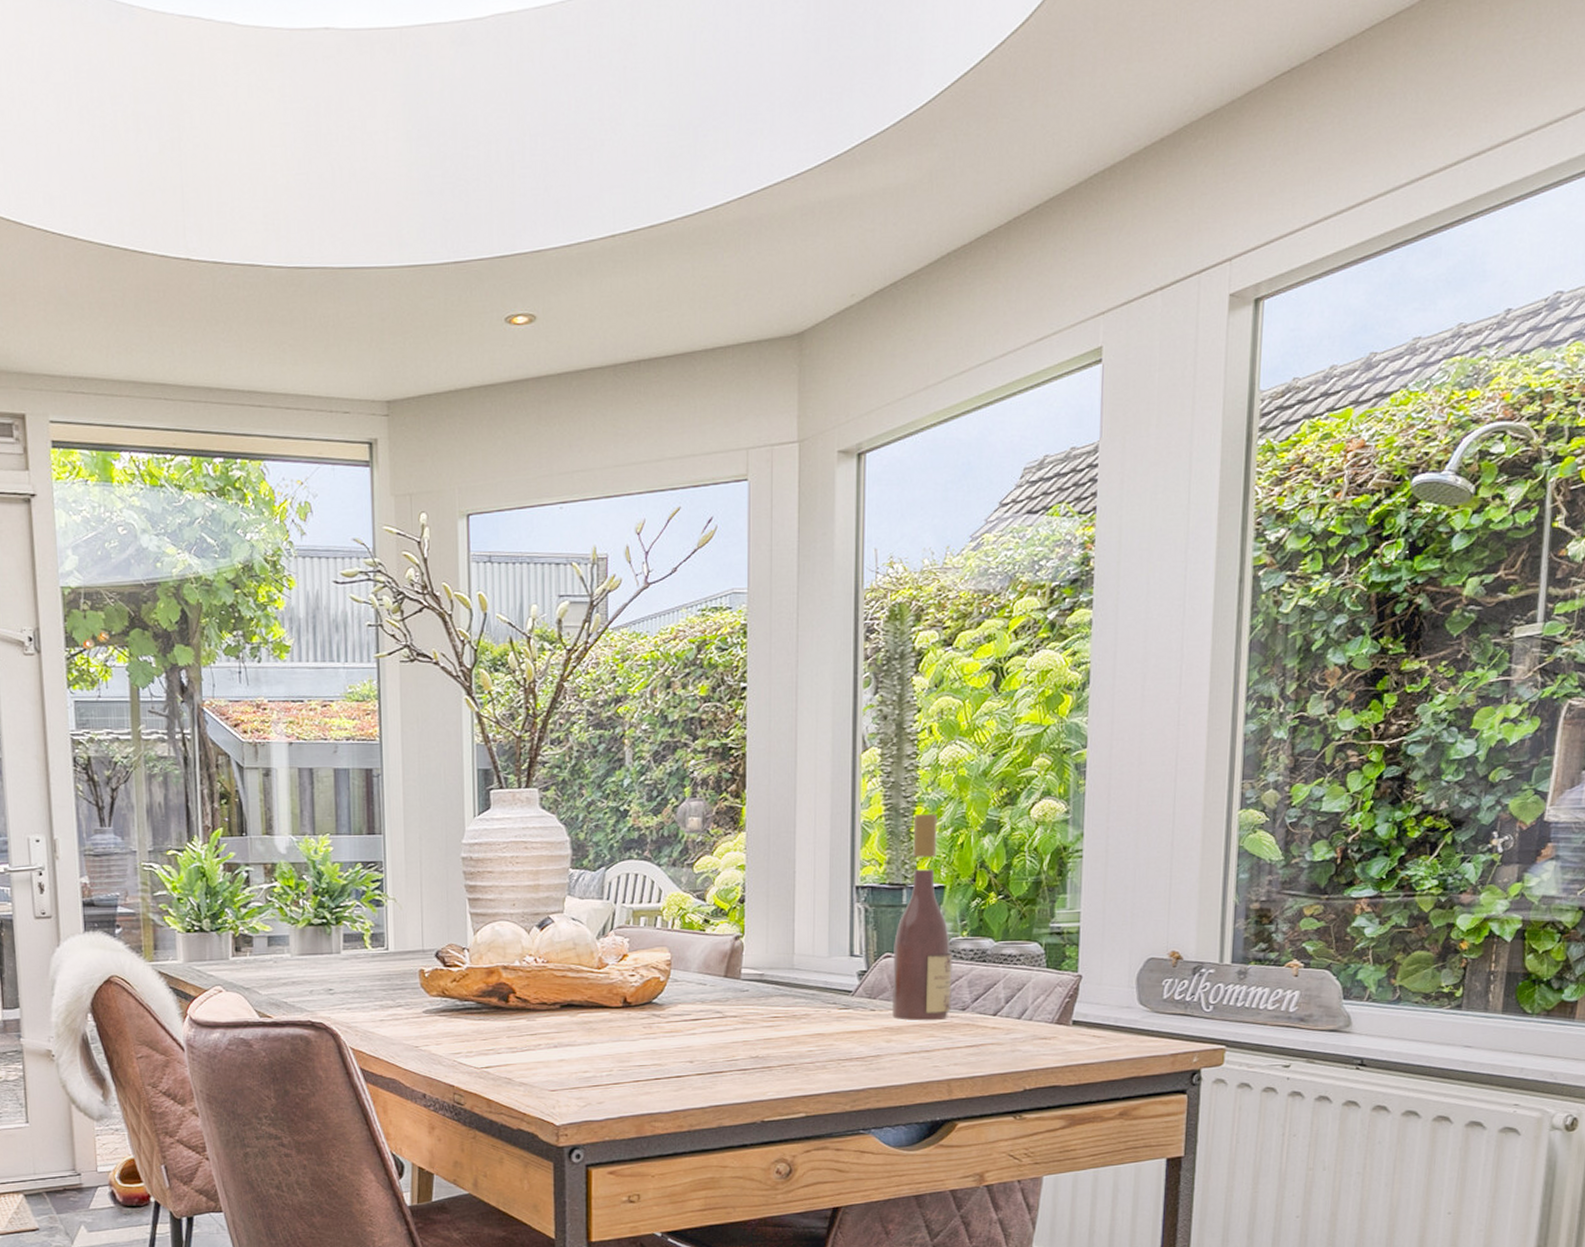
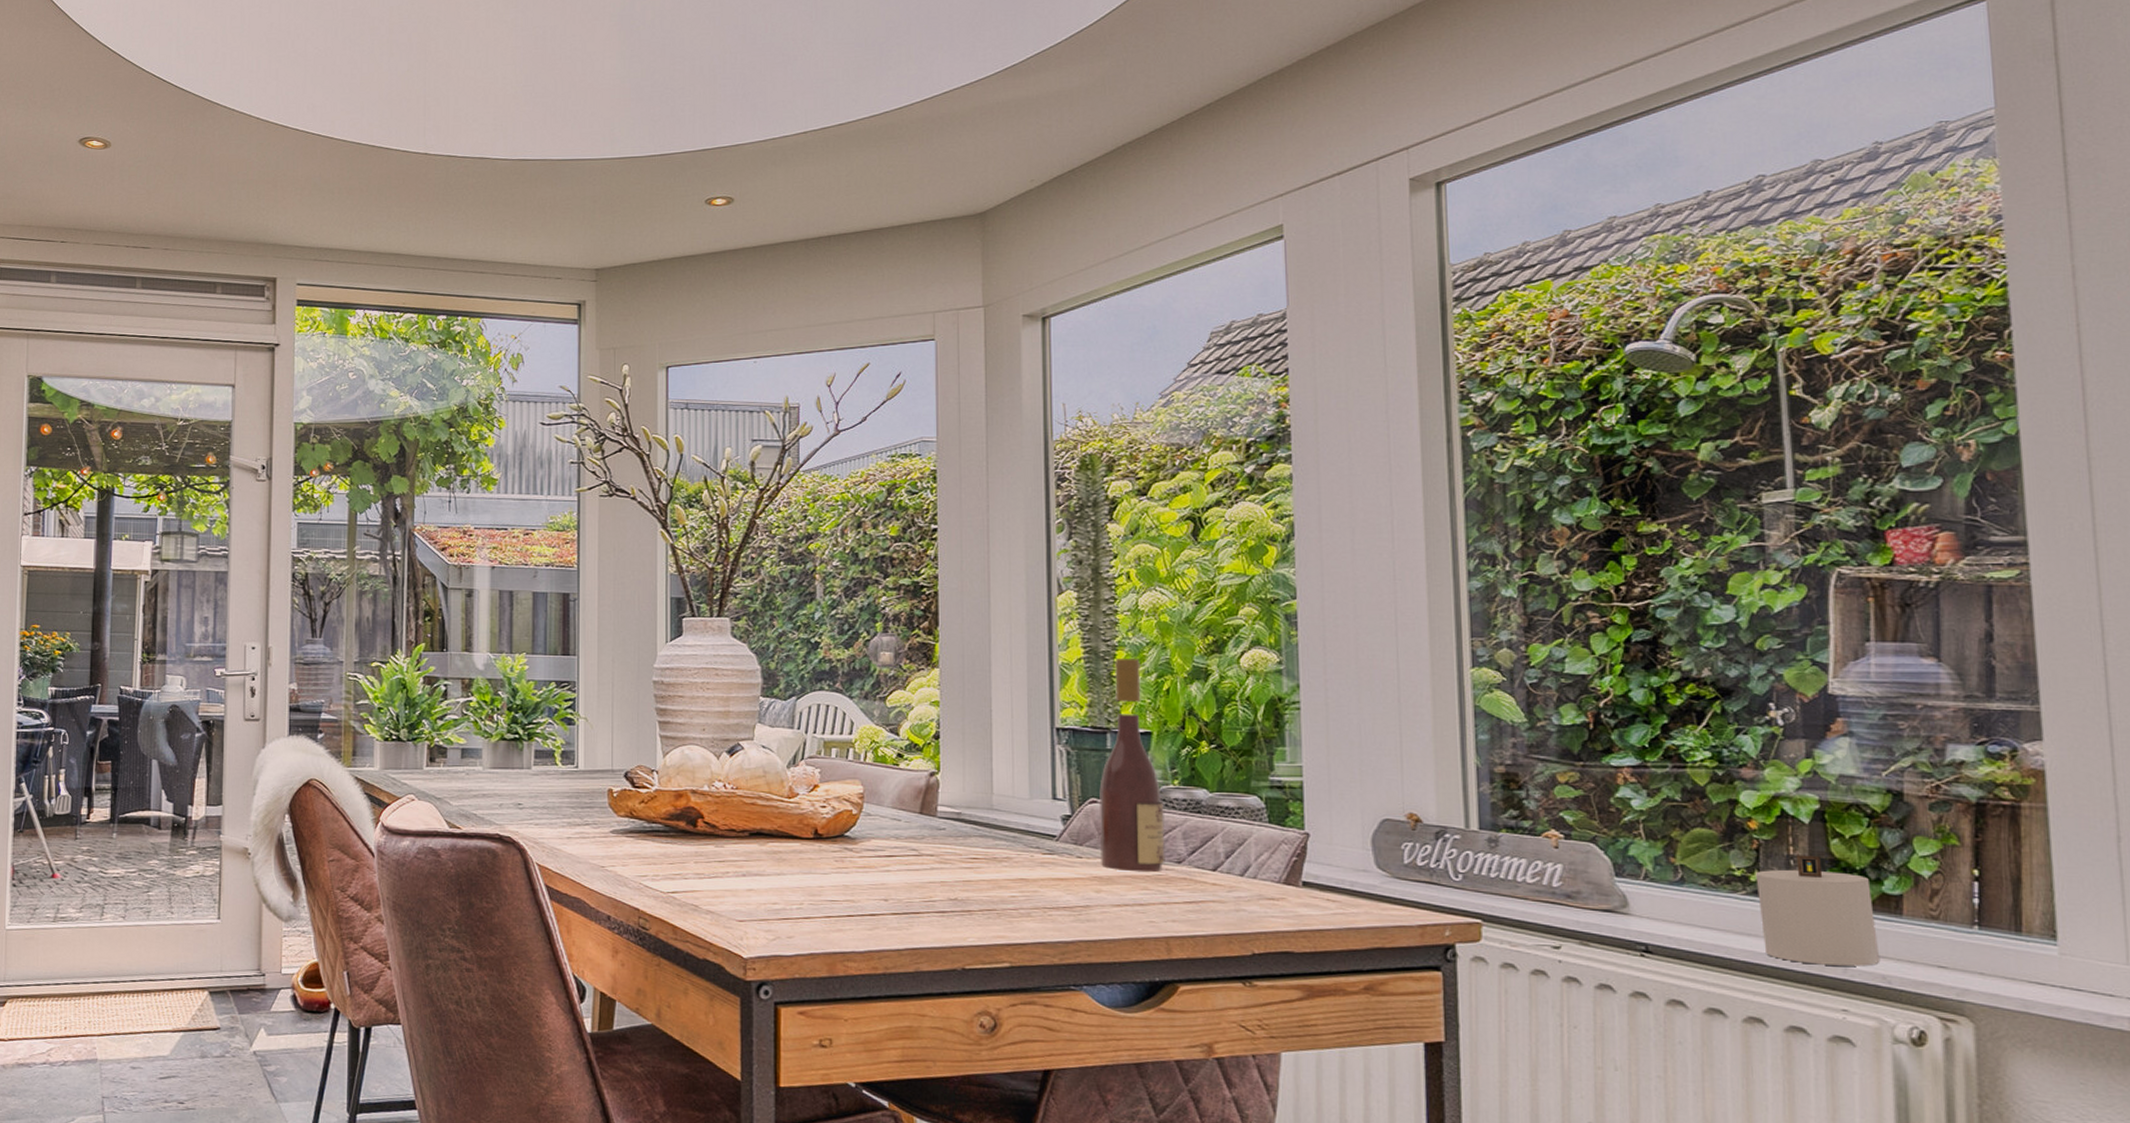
candle: none [1459,970,1553,1067] -> present [1755,855,1881,967]

